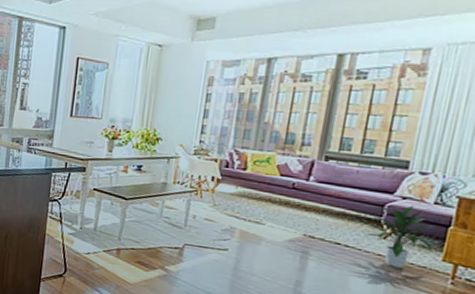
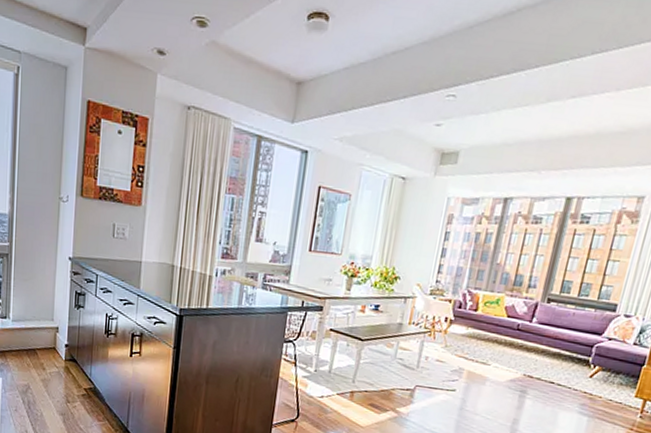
indoor plant: present [365,205,435,268] -> none [575,346,632,404]

